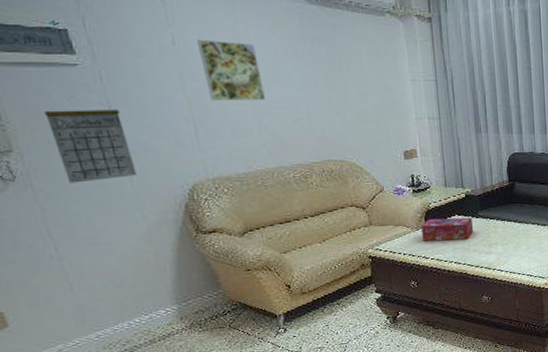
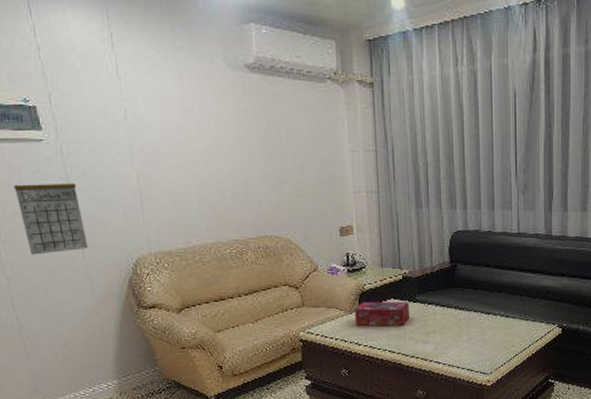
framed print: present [197,39,265,101] -> none [147,112,206,174]

